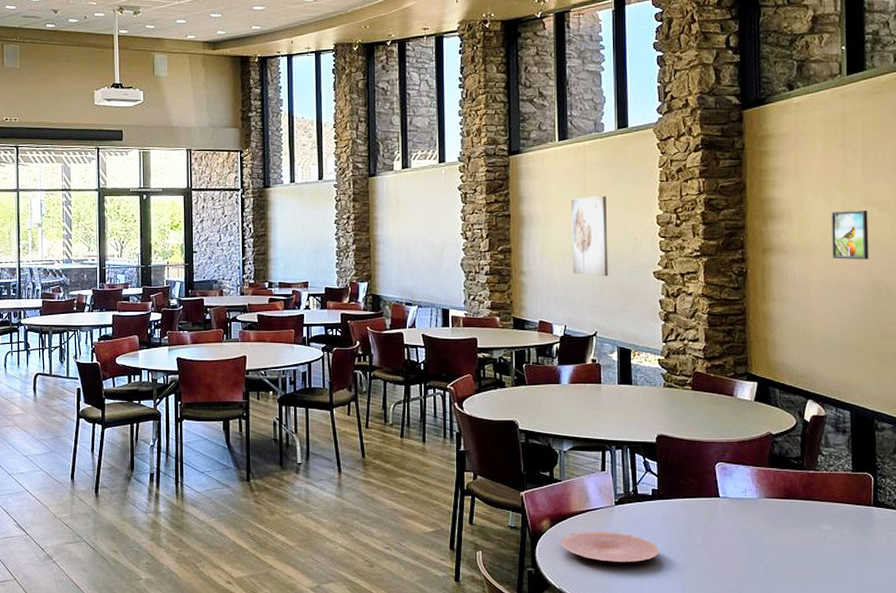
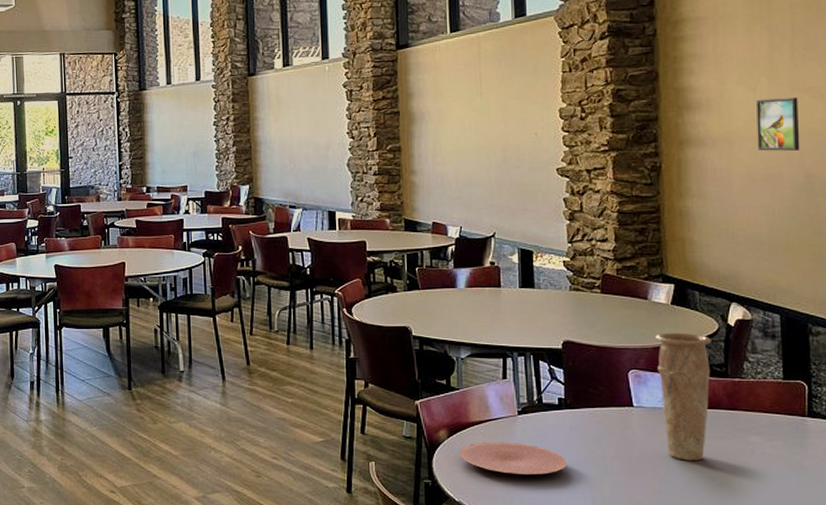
wall art: present [571,195,608,277] -> none [465,89,507,175]
vase: none [740,427,789,548] -> present [655,332,711,461]

